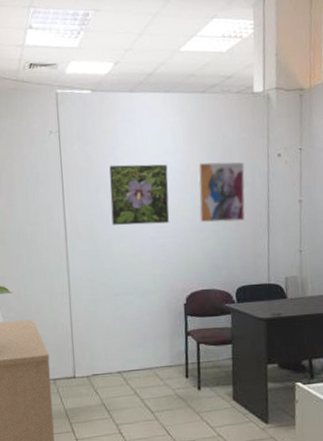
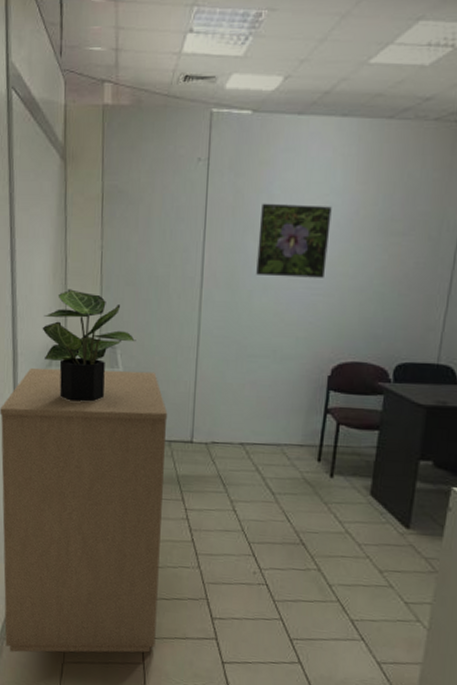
wall art: present [197,161,246,223] -> none [361,206,430,284]

